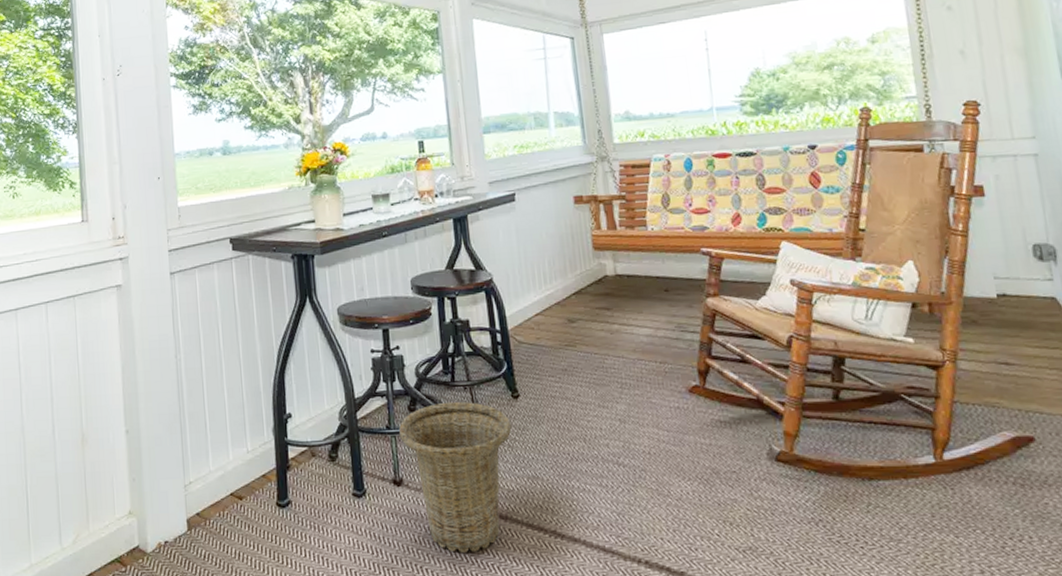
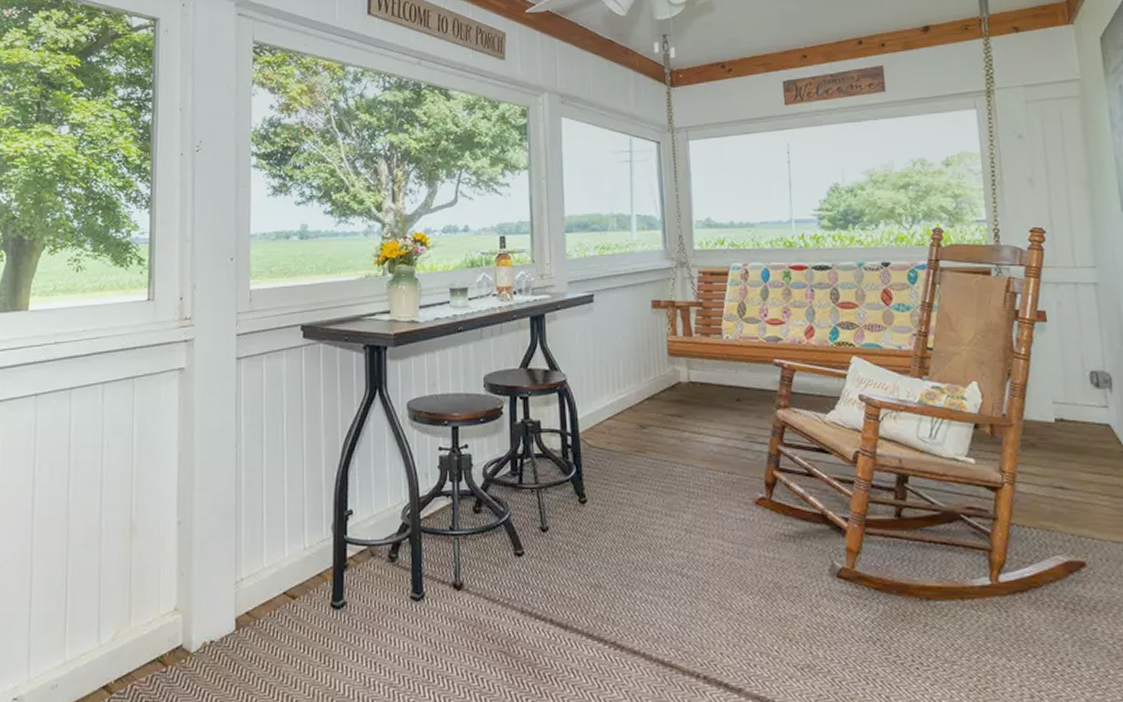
basket: present [399,401,512,554] -> none [463,504,577,663]

